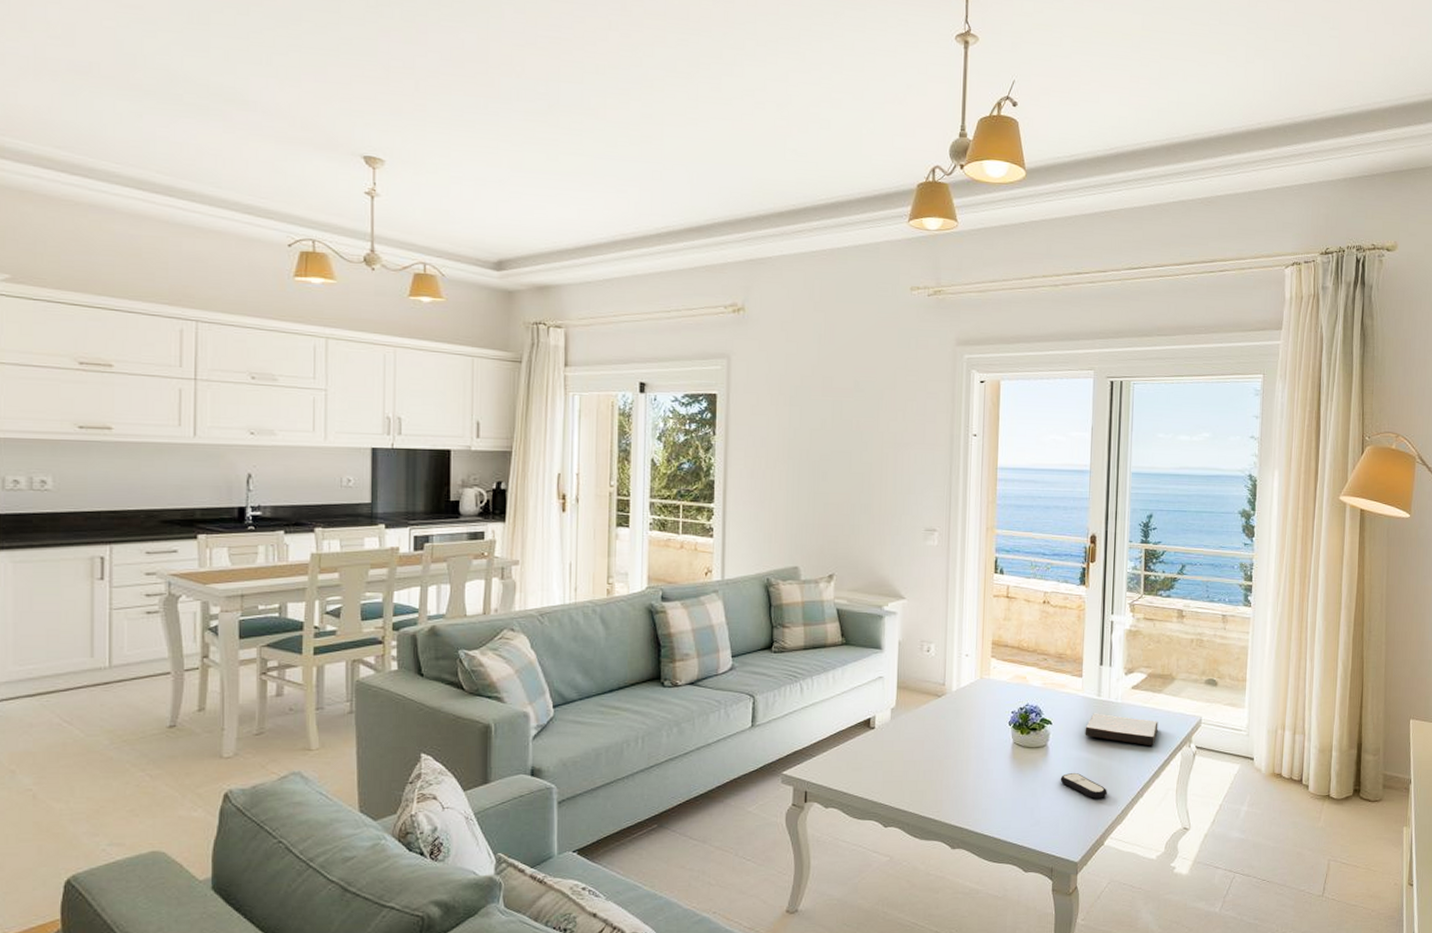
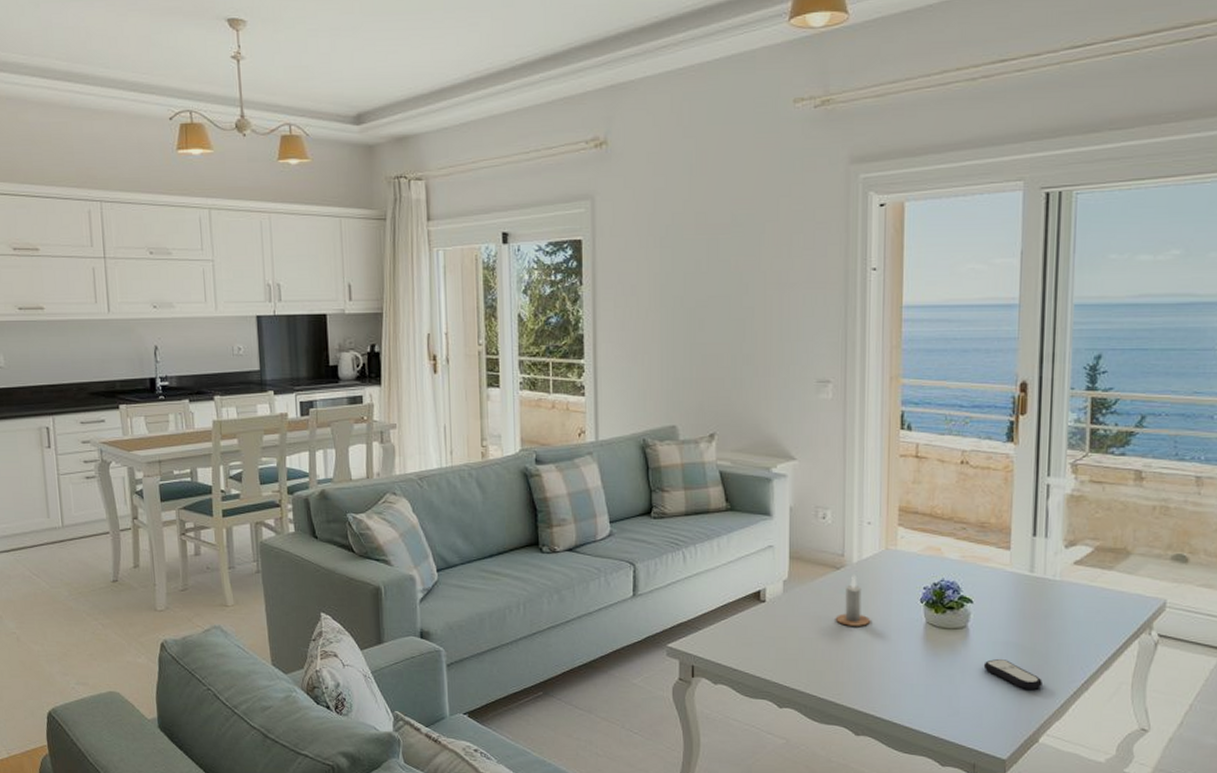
candle: none [936,702,967,748] -> present [835,575,871,626]
book: present [1085,713,1158,746] -> none [1014,591,1109,632]

